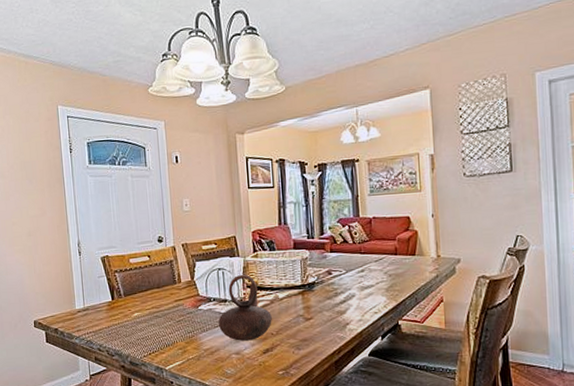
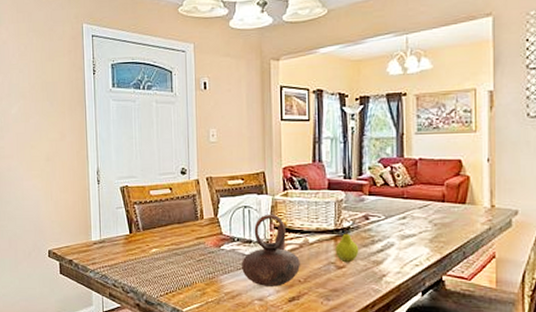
fruit: none [303,280,325,315] -> present [335,225,359,263]

